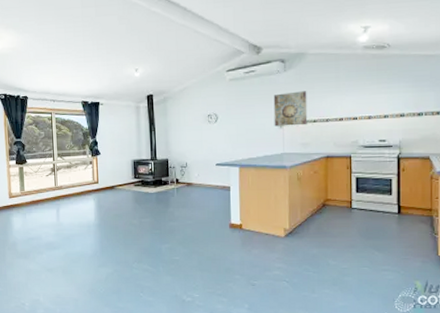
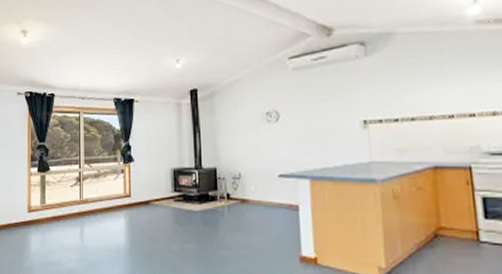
wall art: present [273,91,308,127] -> none [352,80,403,127]

